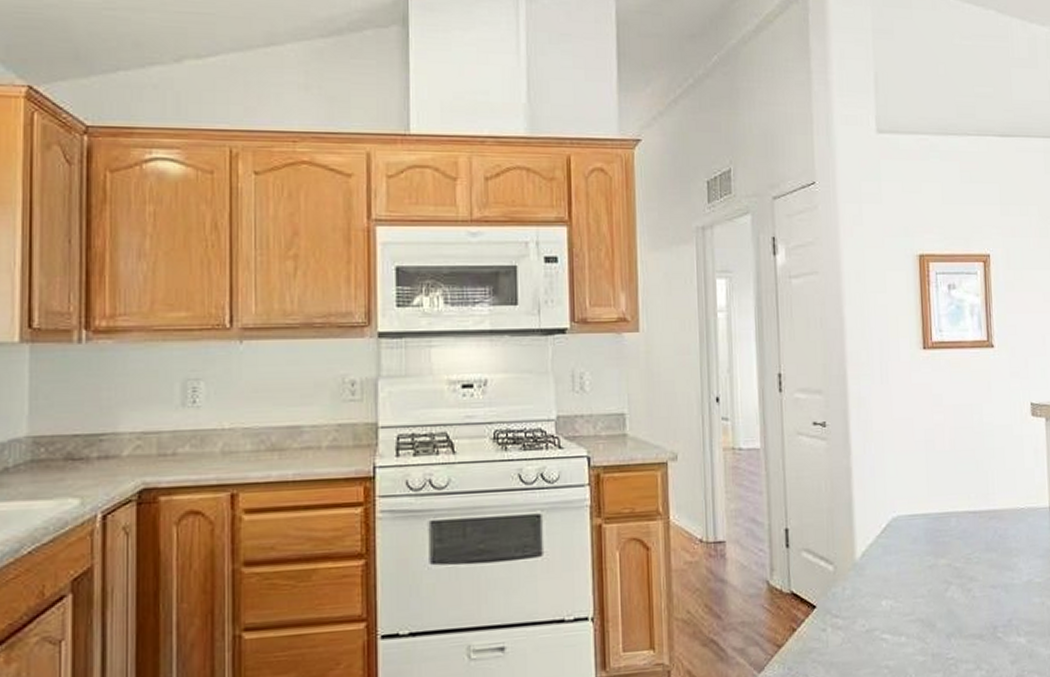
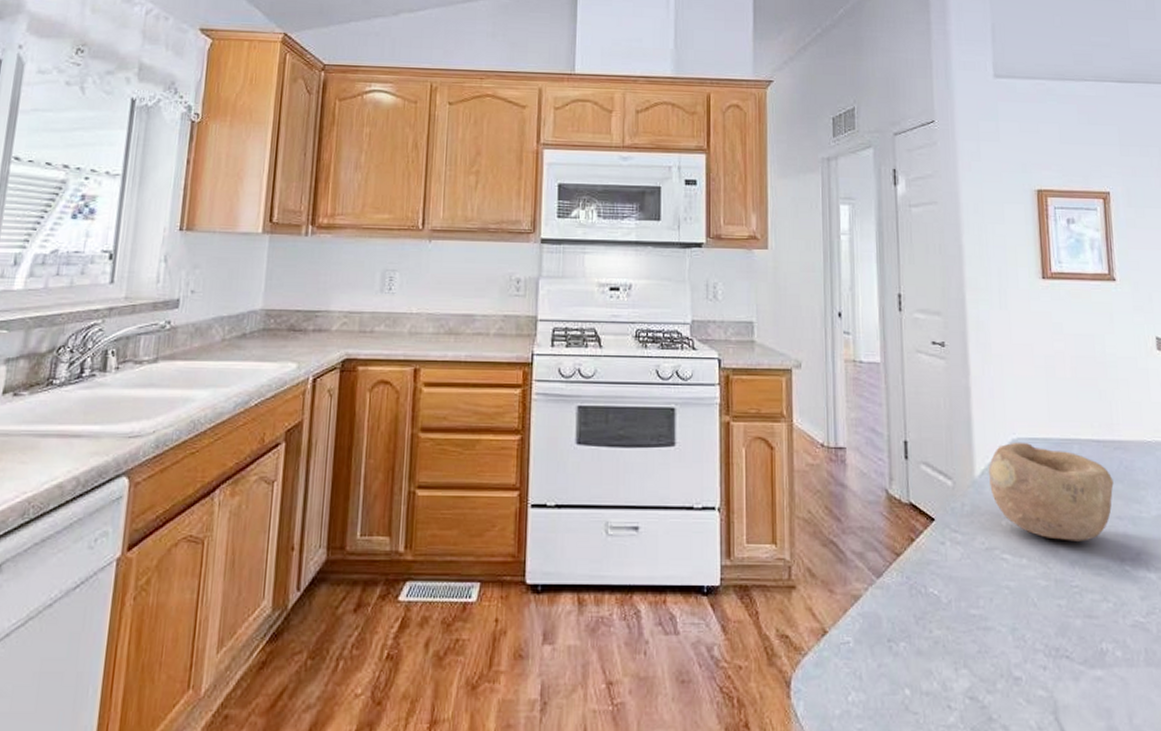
bowl: none [868,519,989,615] -> present [988,442,1114,542]

